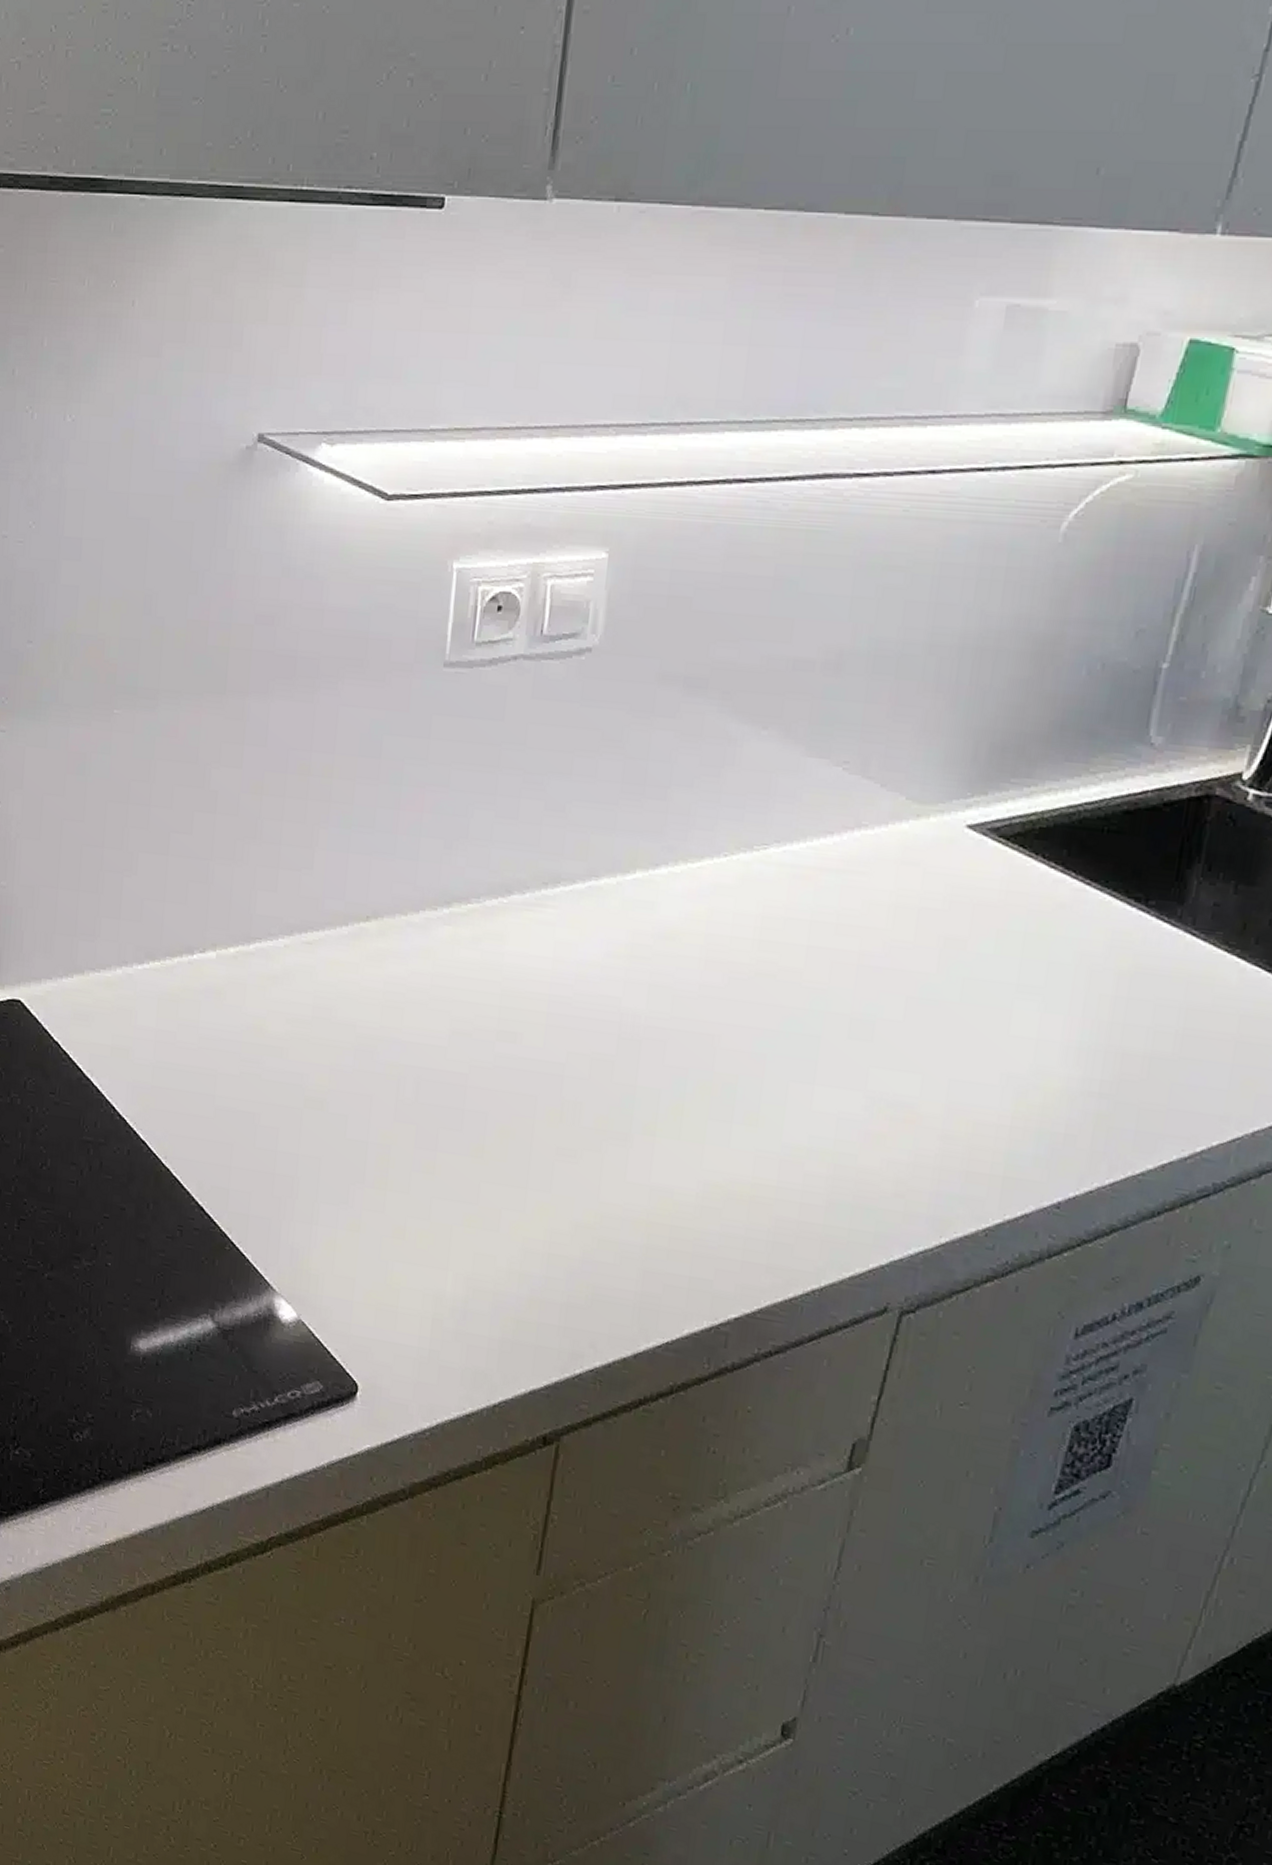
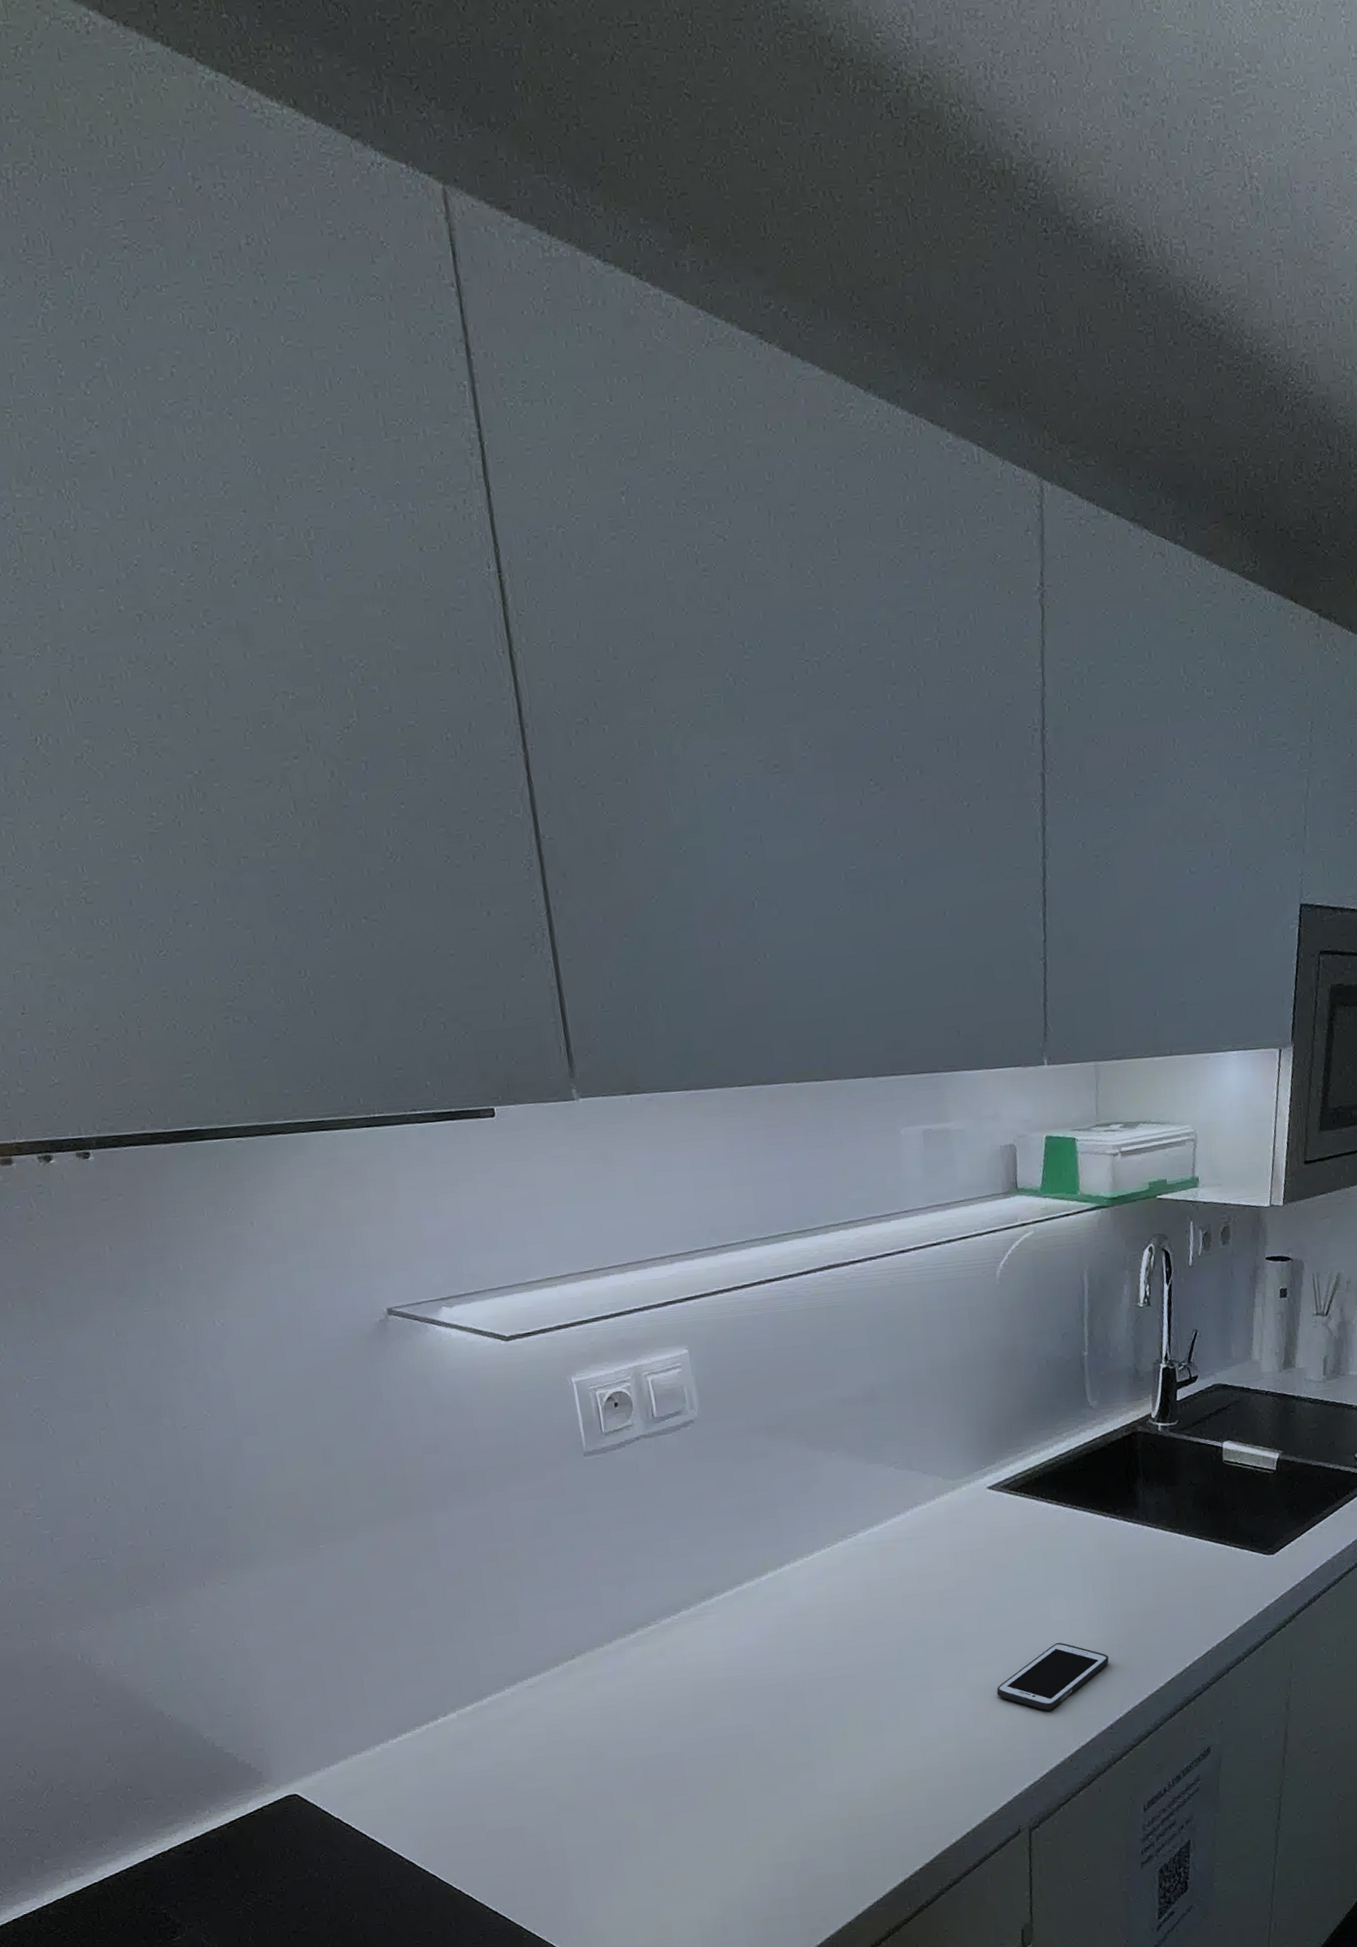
cell phone: none [903,1066,1082,1158] -> present [996,1642,1109,1711]

